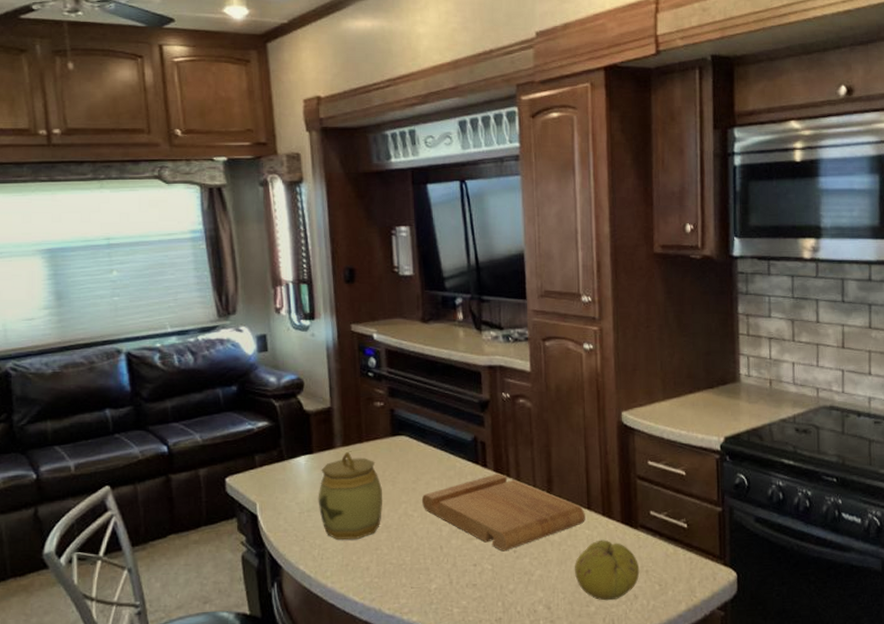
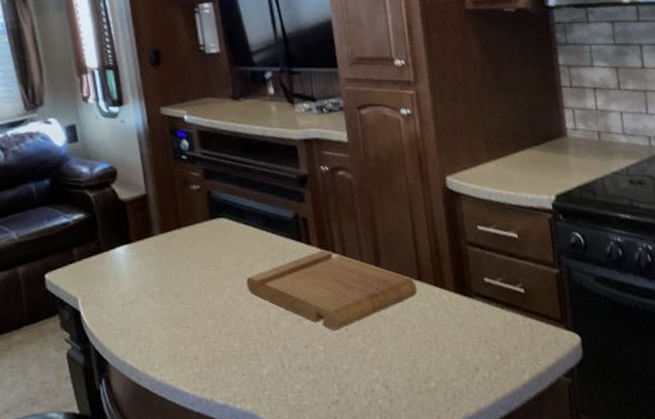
jar: present [318,452,382,540] -> none [140,239,207,330]
fruit: present [575,539,640,601] -> none [410,311,479,376]

